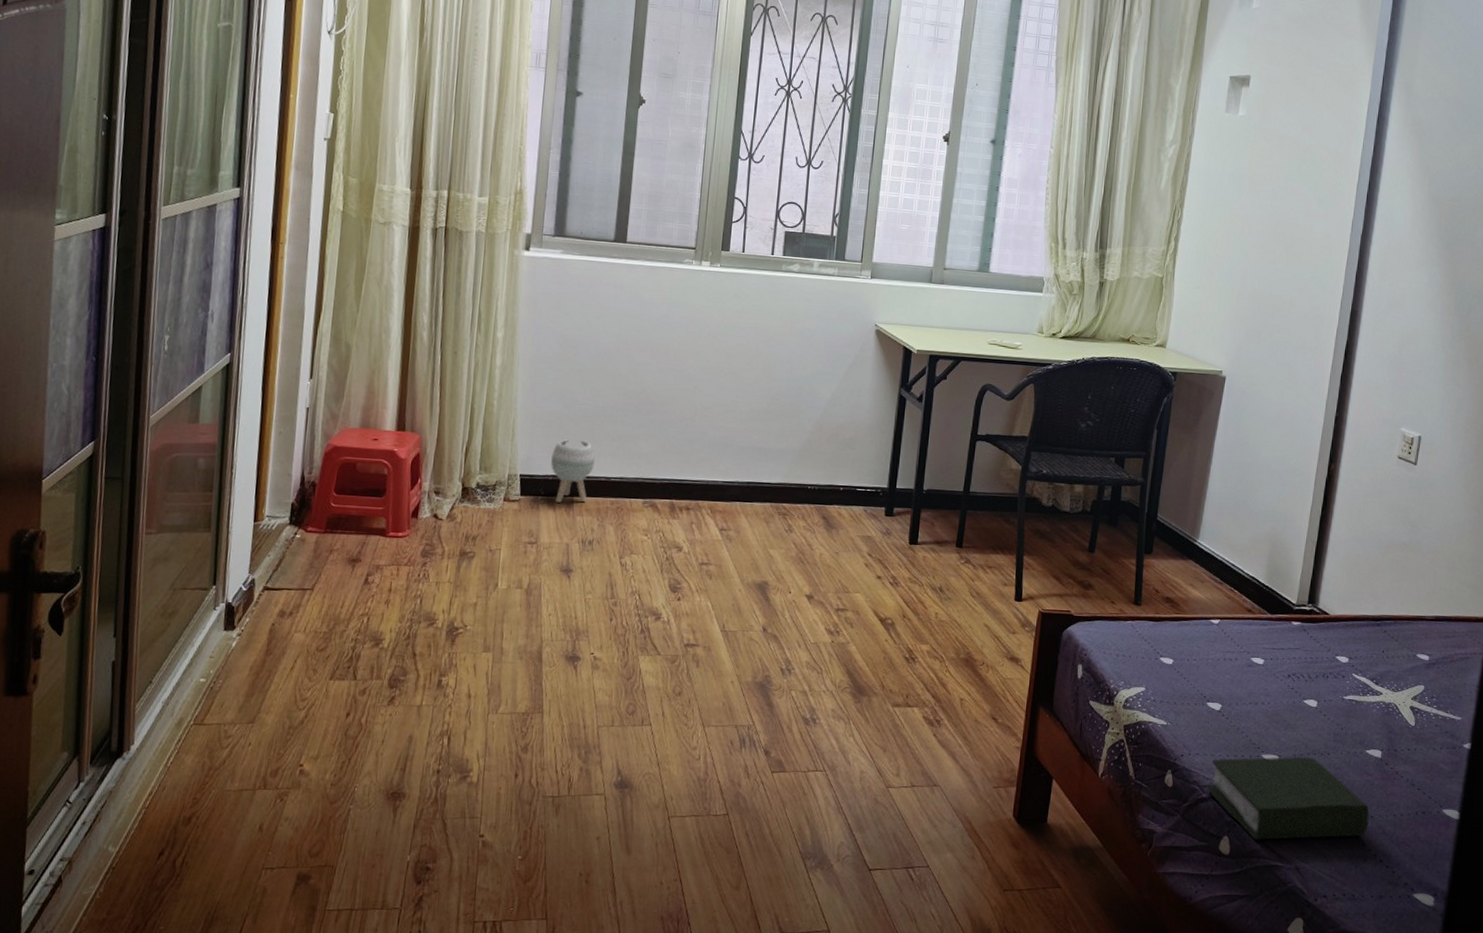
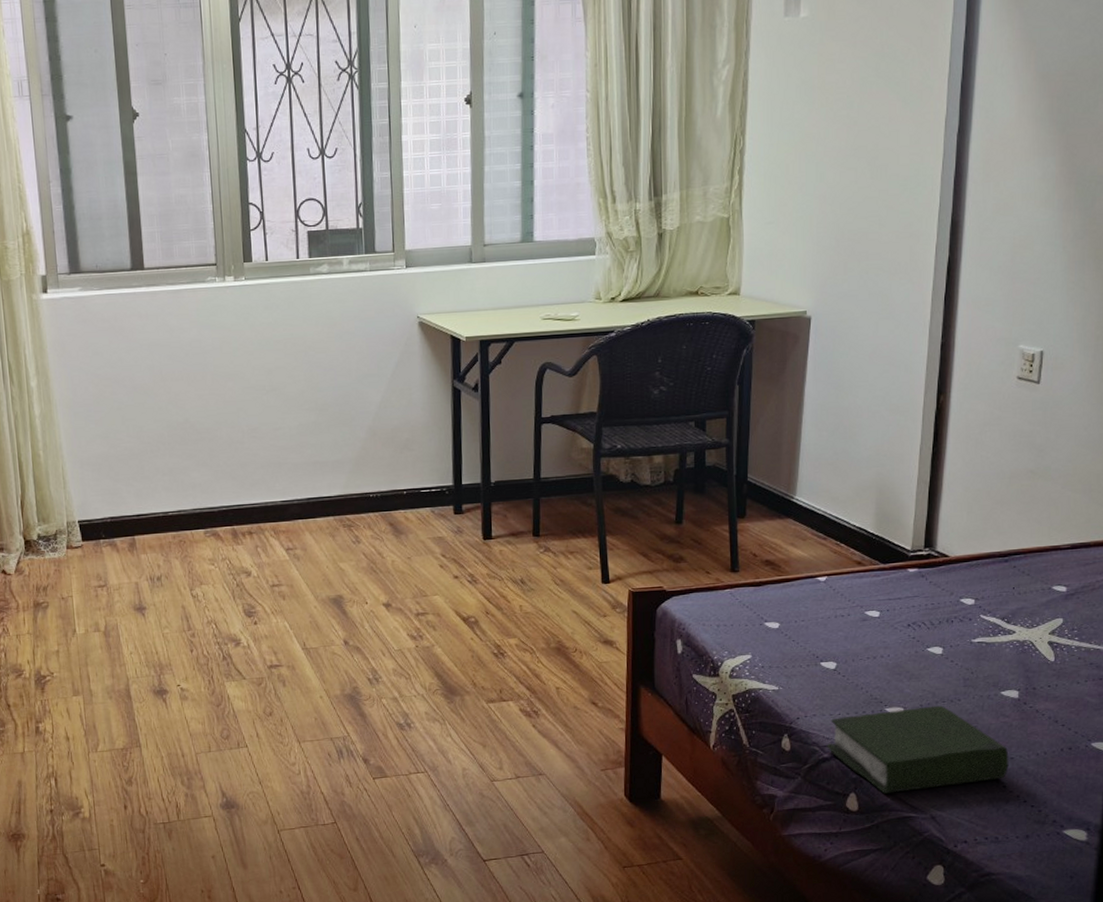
planter: present [551,439,595,503] -> none [106,478,150,544]

